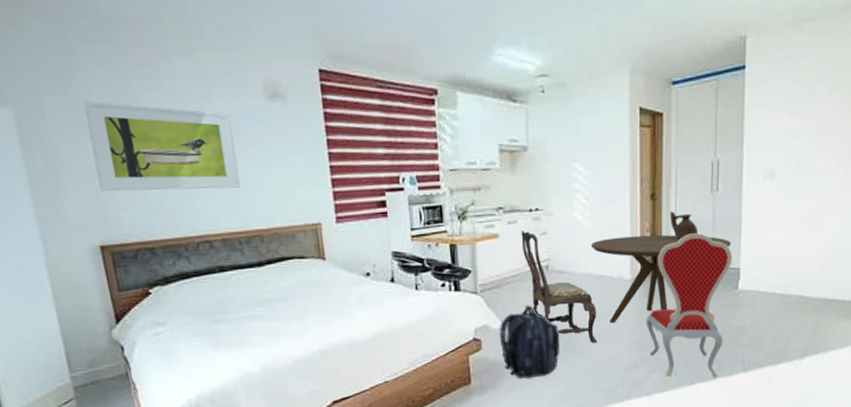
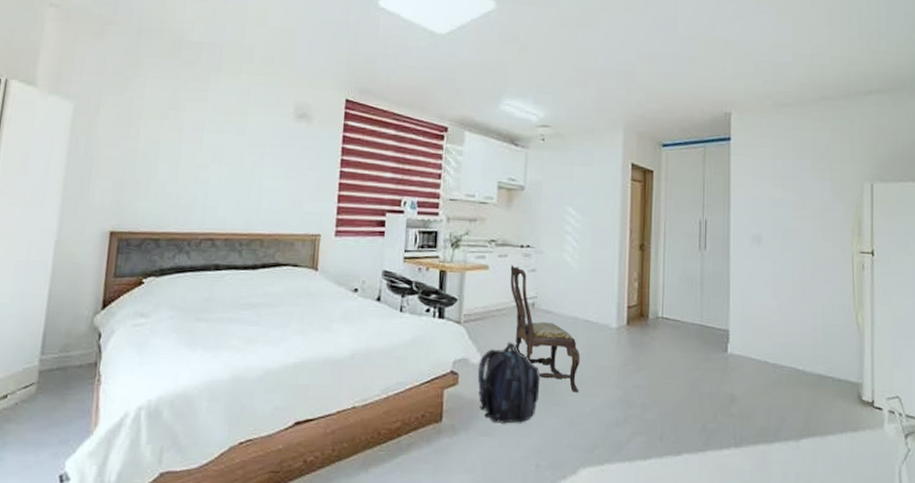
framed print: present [83,101,241,192] -> none [126,103,260,193]
dining table: present [590,234,732,324] -> none [578,283,720,373]
dining chair: present [646,233,733,377] -> none [630,288,721,449]
ceramic jug: present [669,211,698,239] -> none [658,264,686,292]

